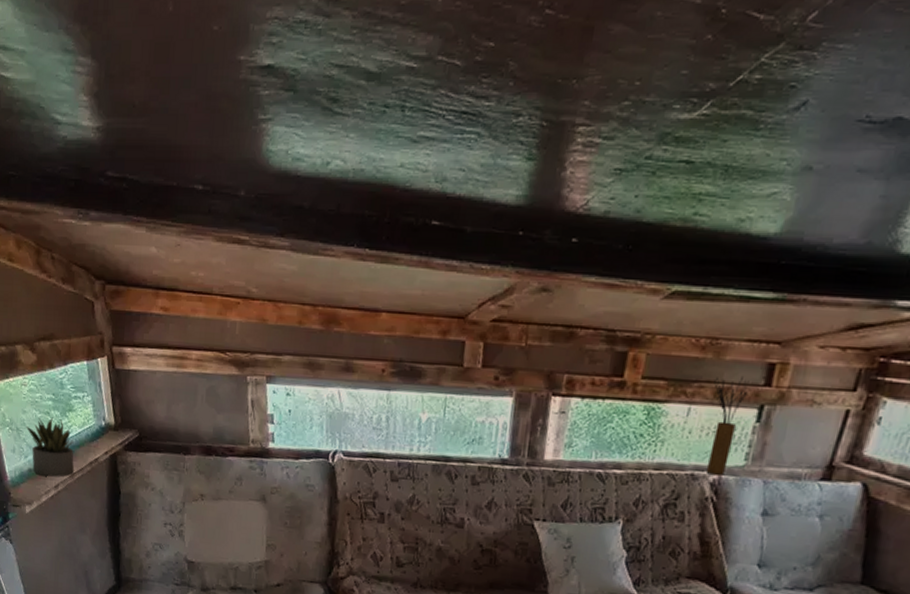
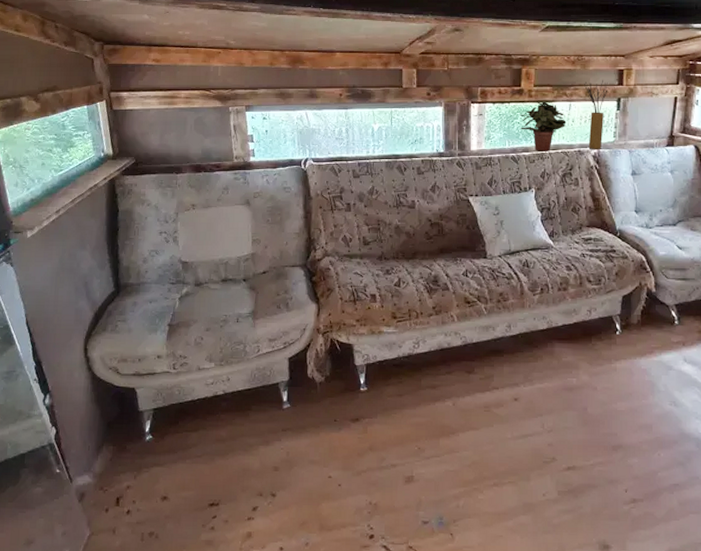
succulent plant: present [25,417,75,478] -> none [28,153,76,205]
potted plant: none [615,400,681,471] -> present [519,101,567,152]

